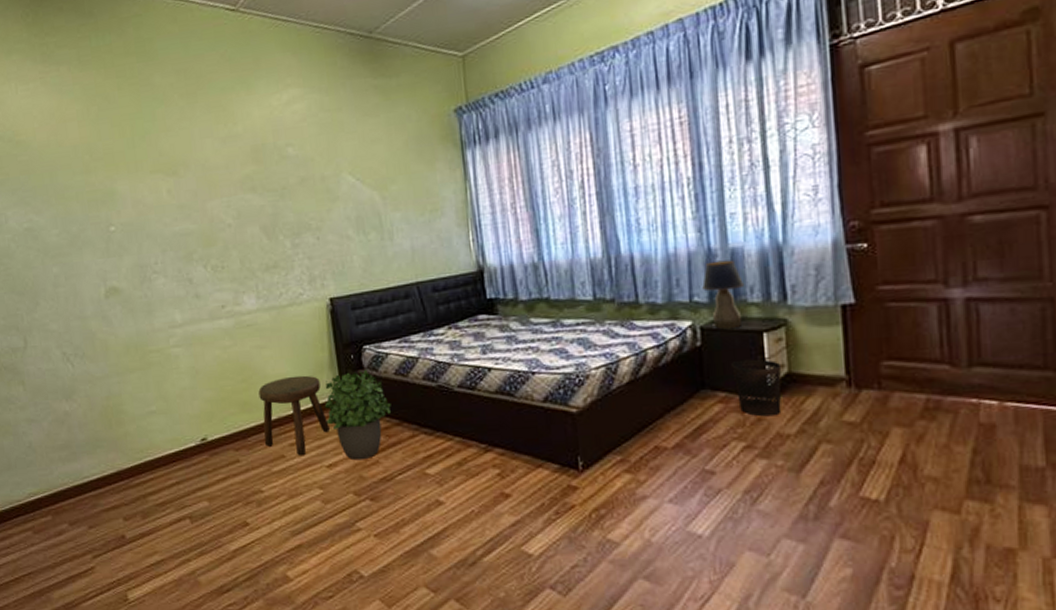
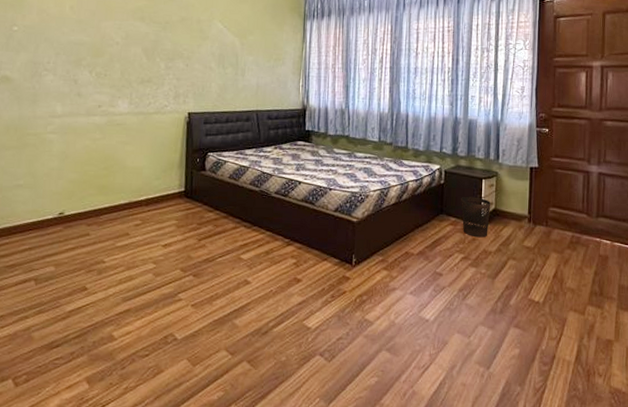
stool: present [258,375,331,456] -> none [113,169,171,236]
potted plant: present [324,369,391,461] -> none [169,171,222,243]
table lamp: present [702,260,745,330] -> none [449,126,475,175]

